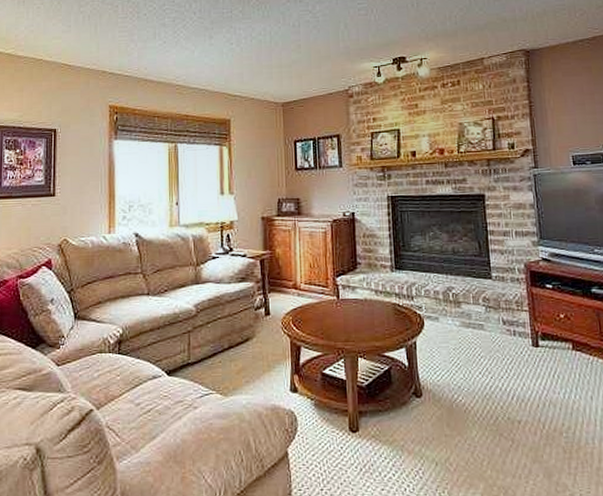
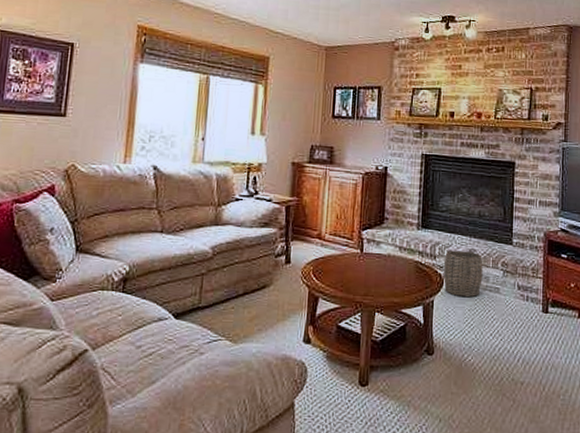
woven basket: none [422,289,465,336] -> present [444,250,483,297]

